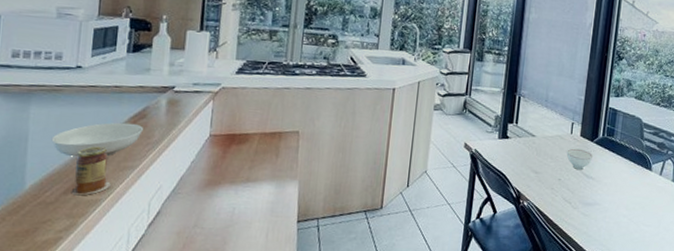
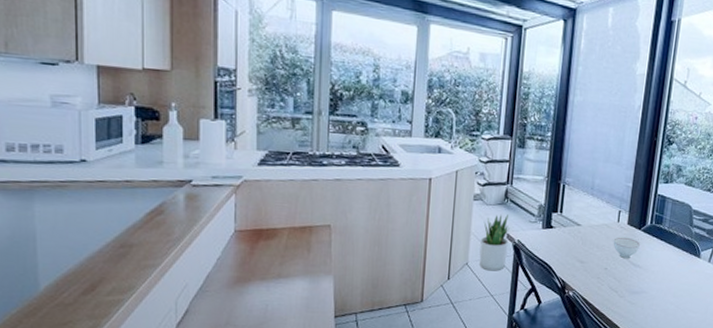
bowl: present [51,122,143,157] -> none [62,219,161,257]
canister: present [71,146,111,196] -> none [90,245,132,296]
planter: none [437,124,467,180] -> present [479,214,510,271]

